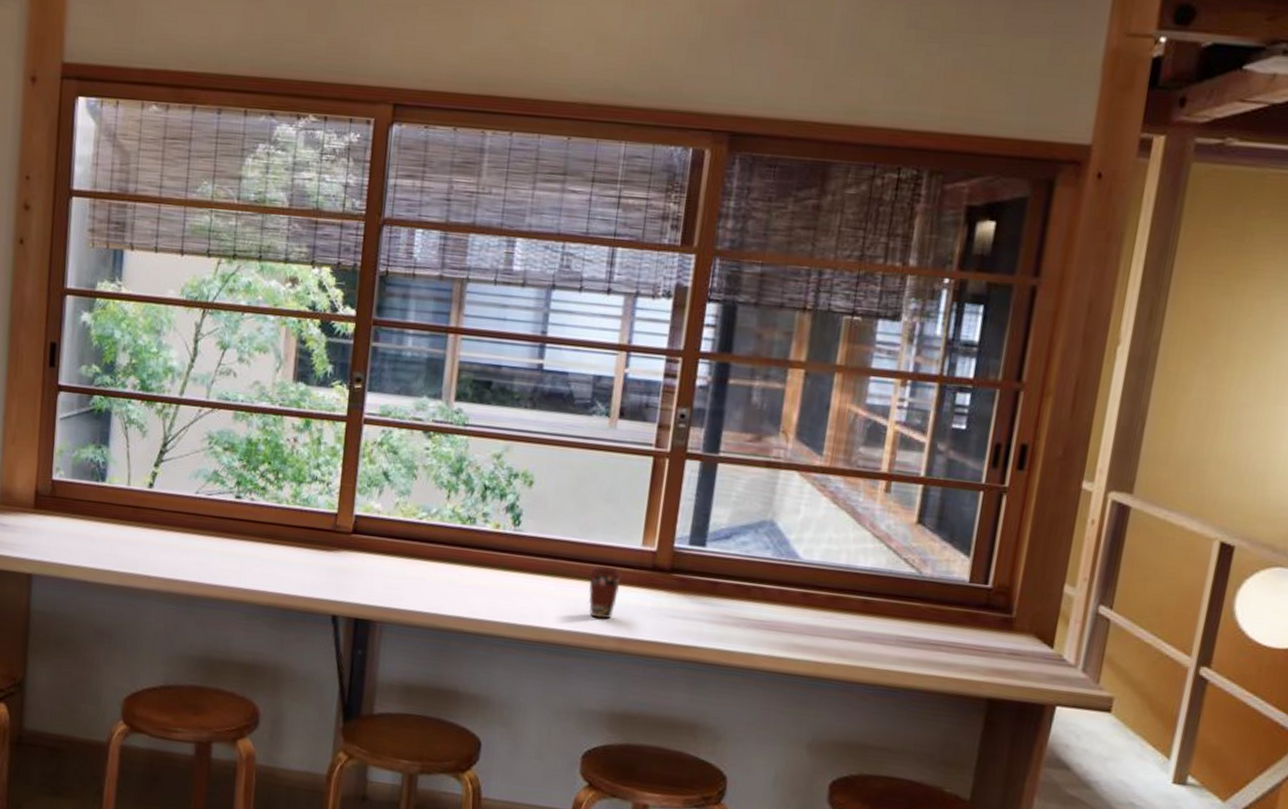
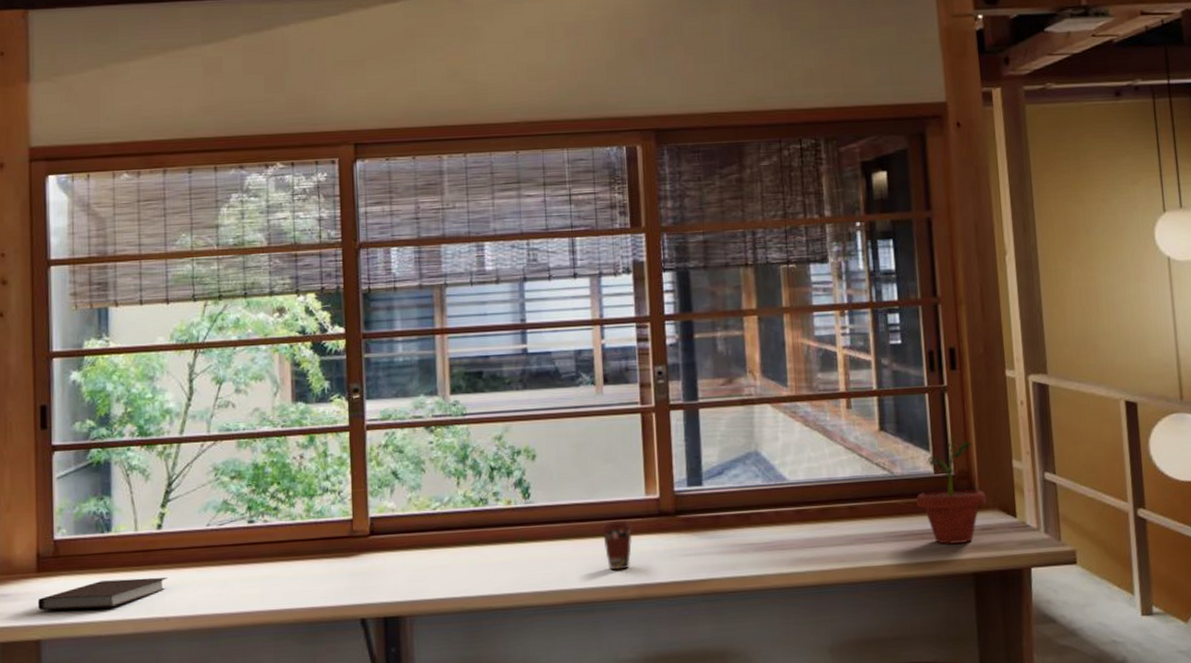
notebook: none [32,528,153,557] -> present [37,577,167,611]
potted plant: none [940,540,1024,665] -> present [916,431,987,544]

